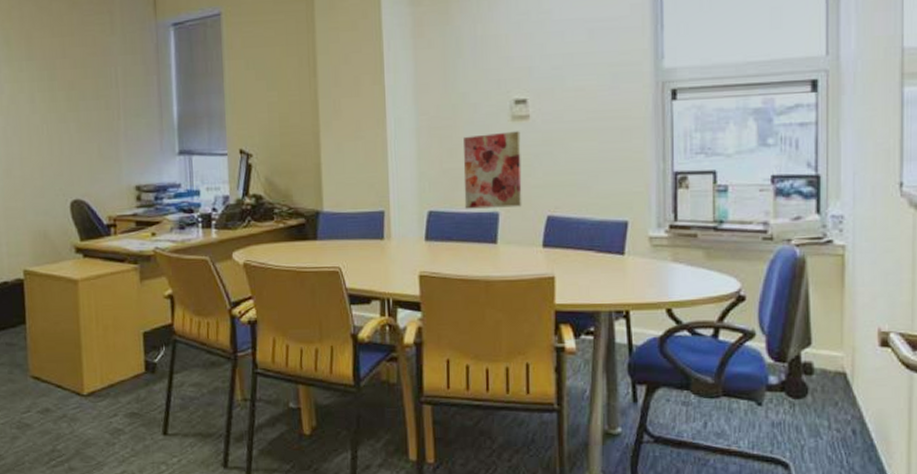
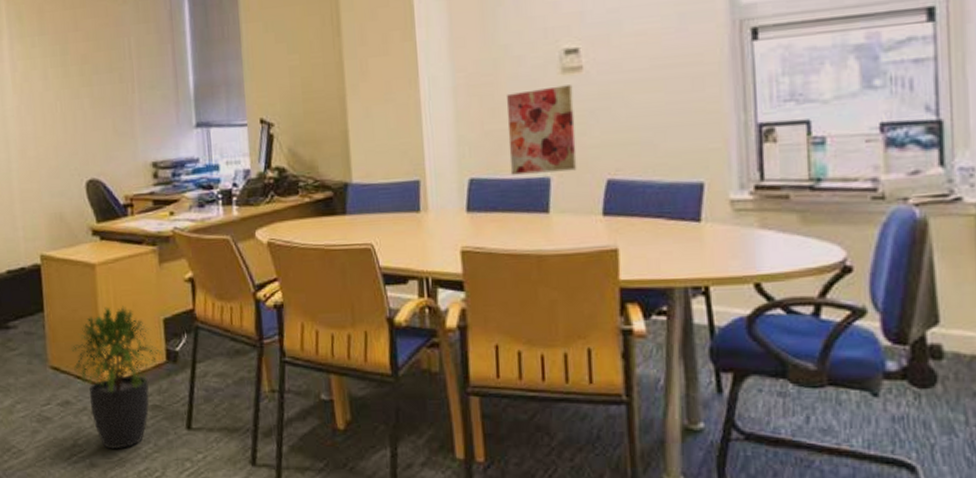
potted plant: none [50,320,143,453] -> present [69,306,164,449]

